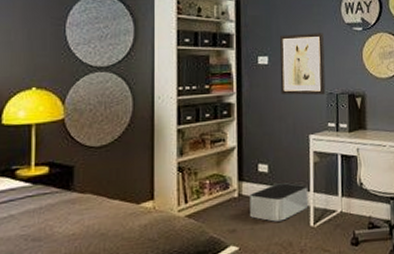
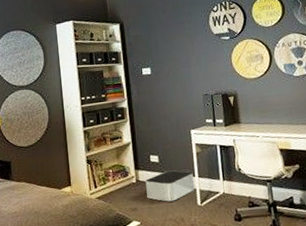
wall art: present [279,33,326,96] -> none [159,44,202,98]

